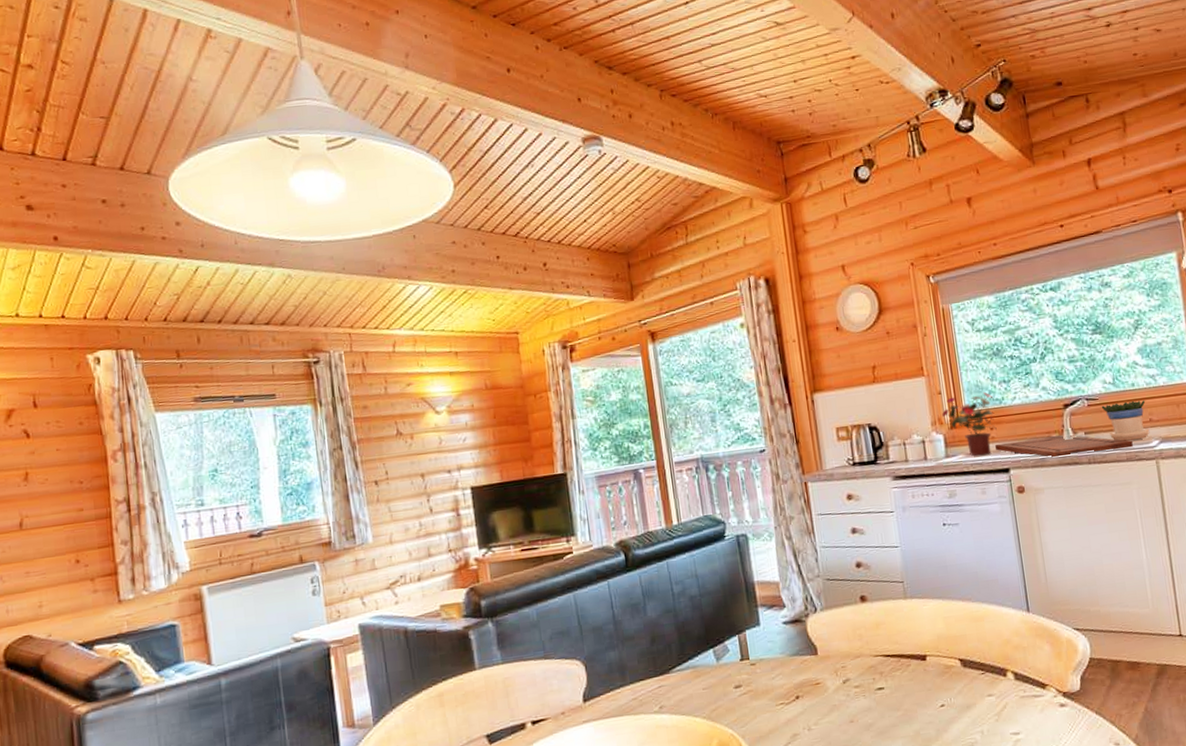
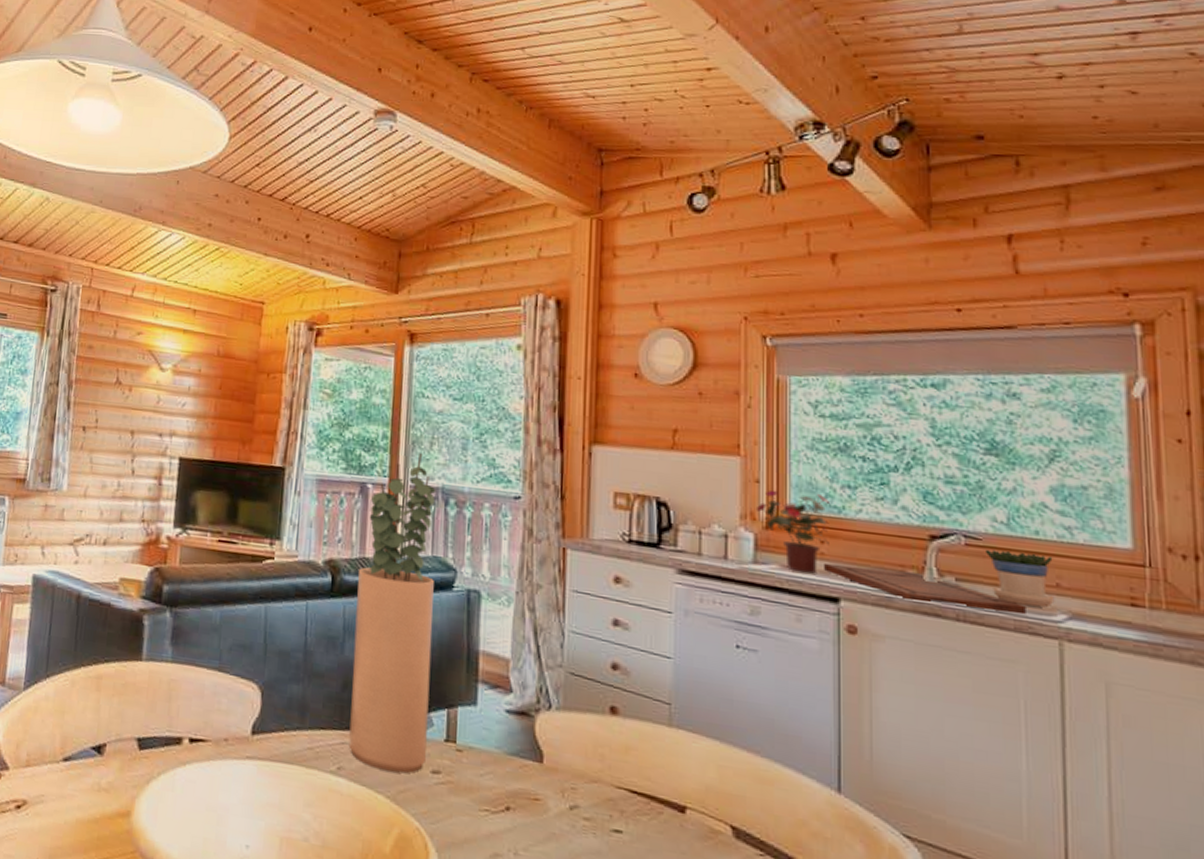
vase: none [645,433,728,699] -> present [348,453,436,774]

